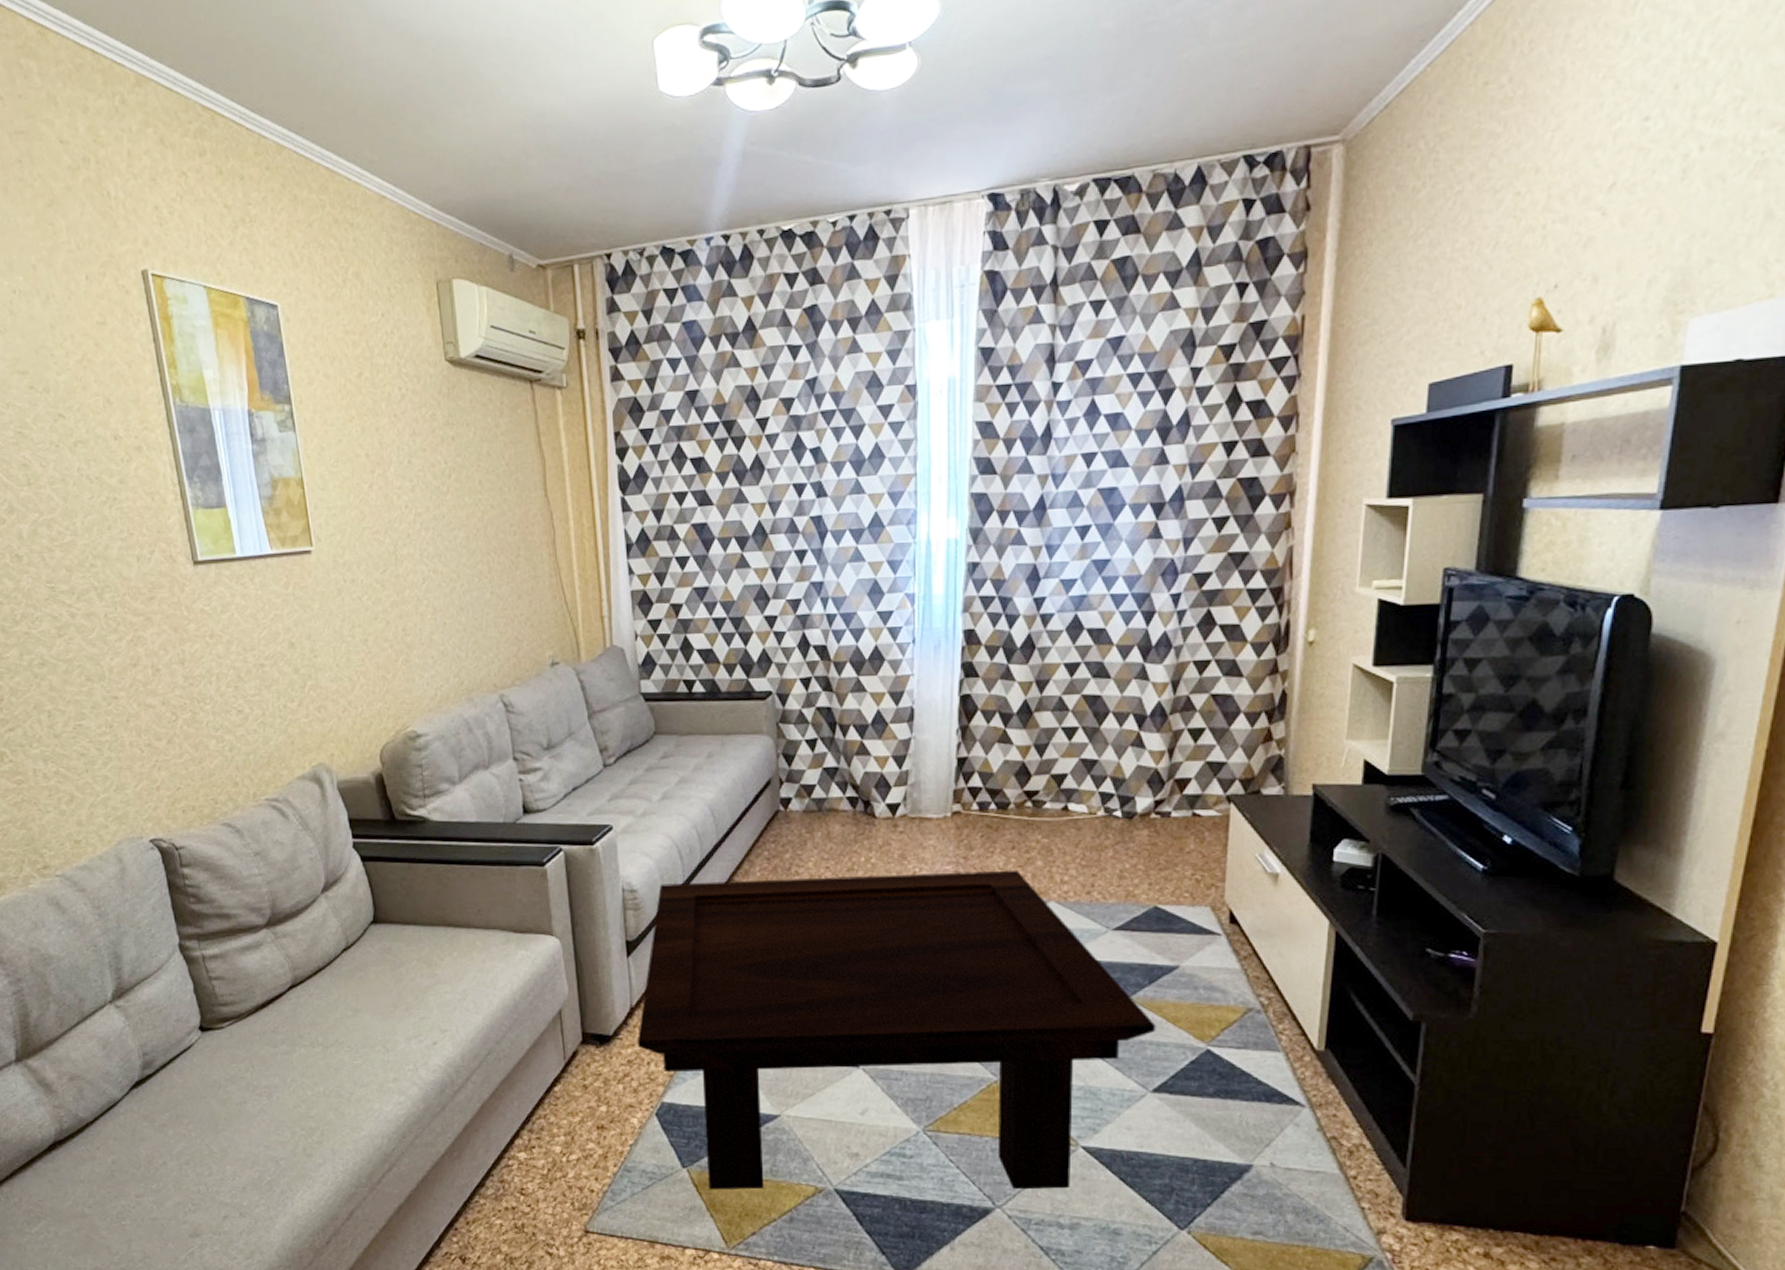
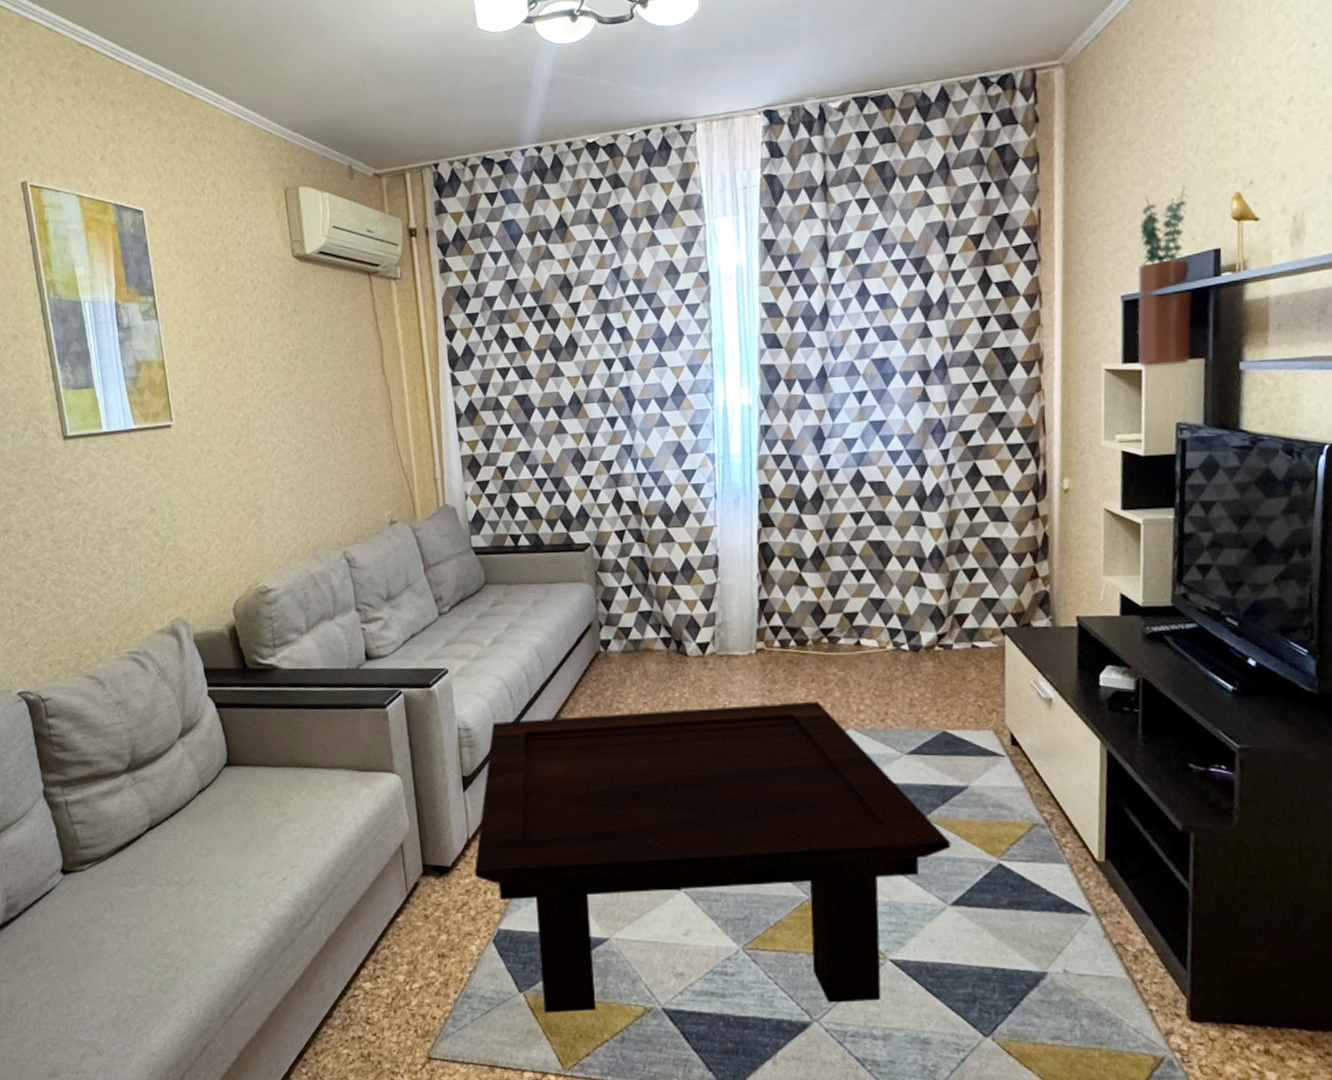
vase: none [1406,287,1482,503] -> present [1137,184,1193,367]

